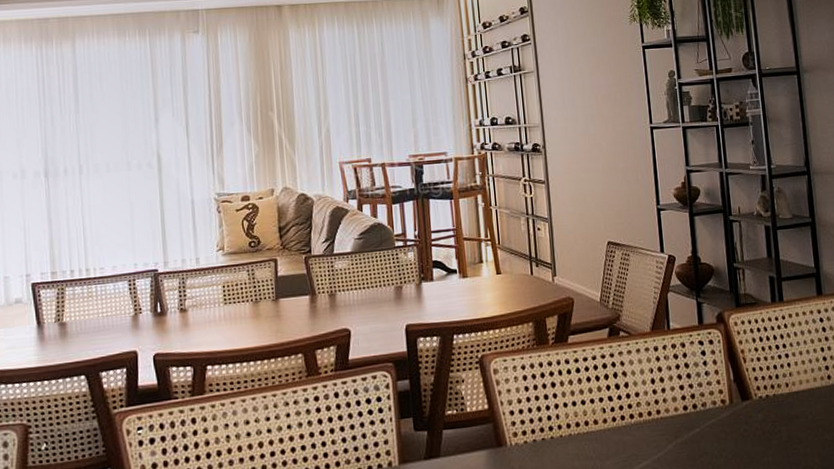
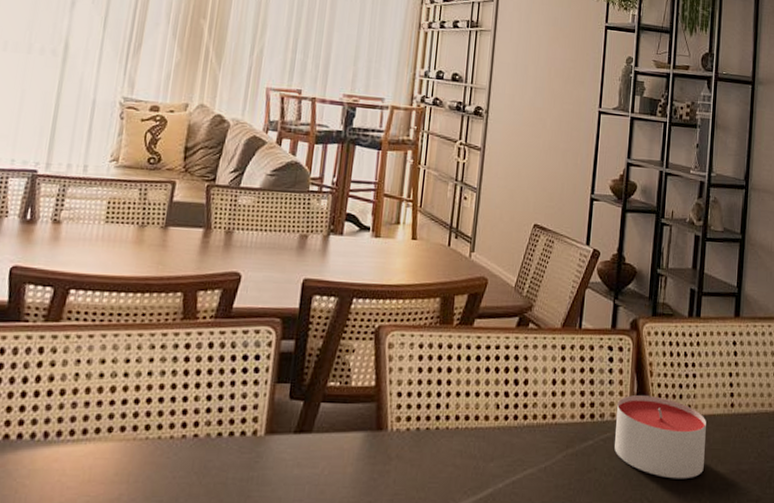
candle: none [717,380,811,452] -> present [614,395,706,479]

